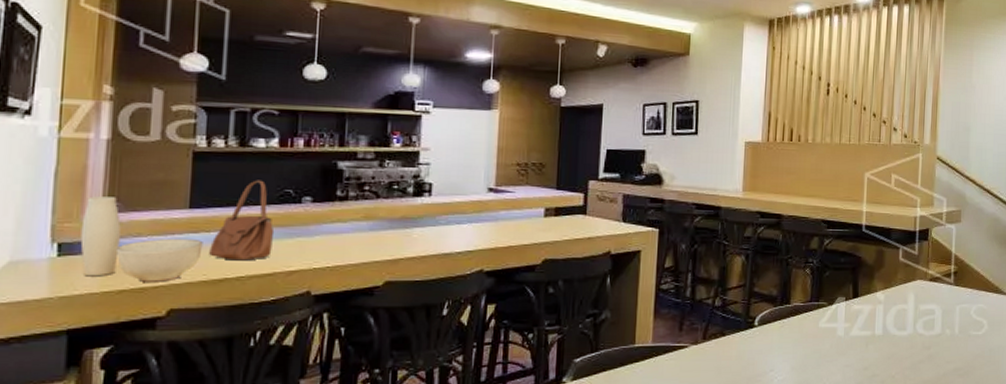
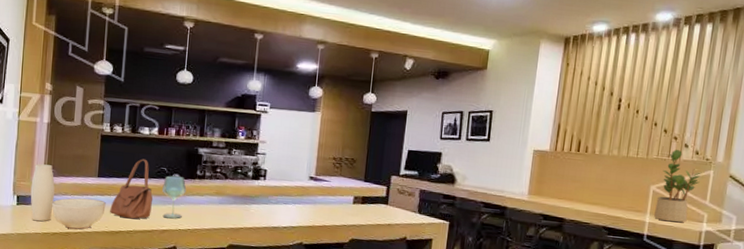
wine glass: none [287,199,323,256] -> present [162,175,187,219]
potted plant: none [871,133,912,210] -> present [654,149,702,223]

